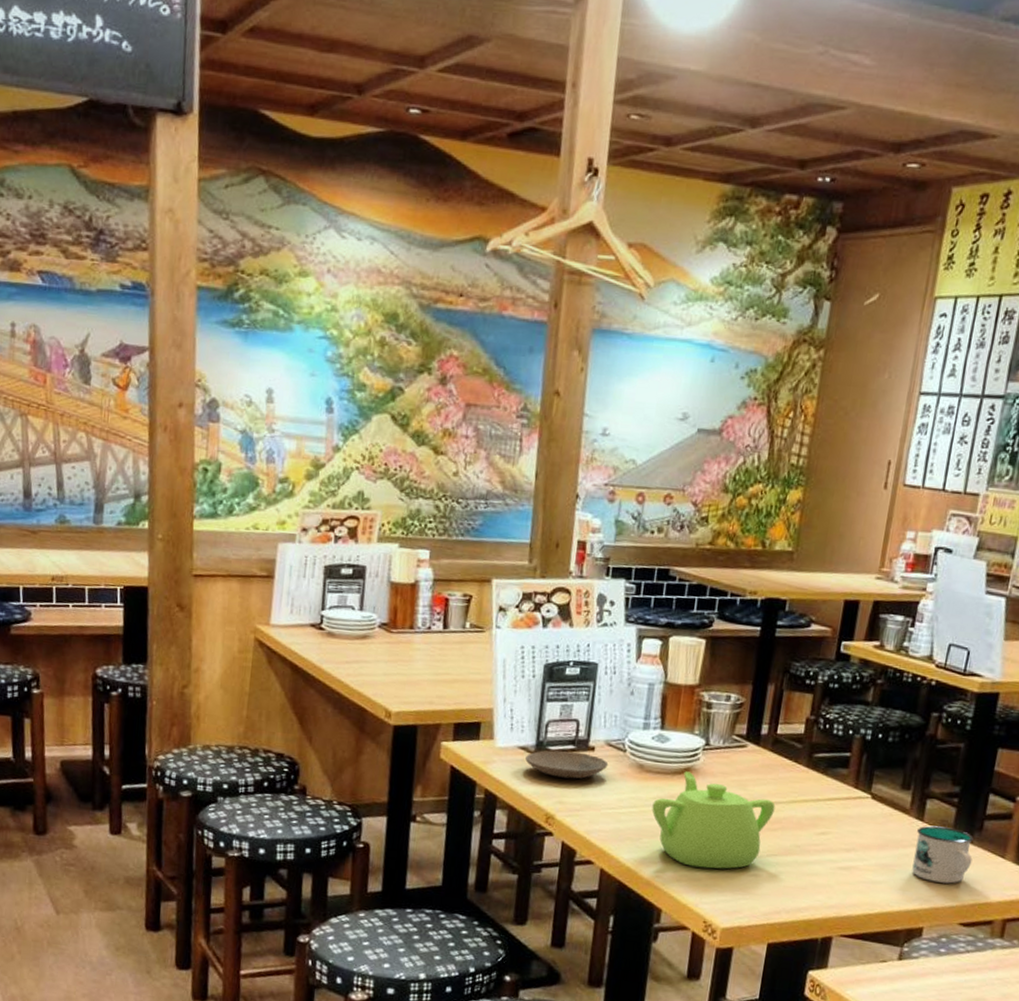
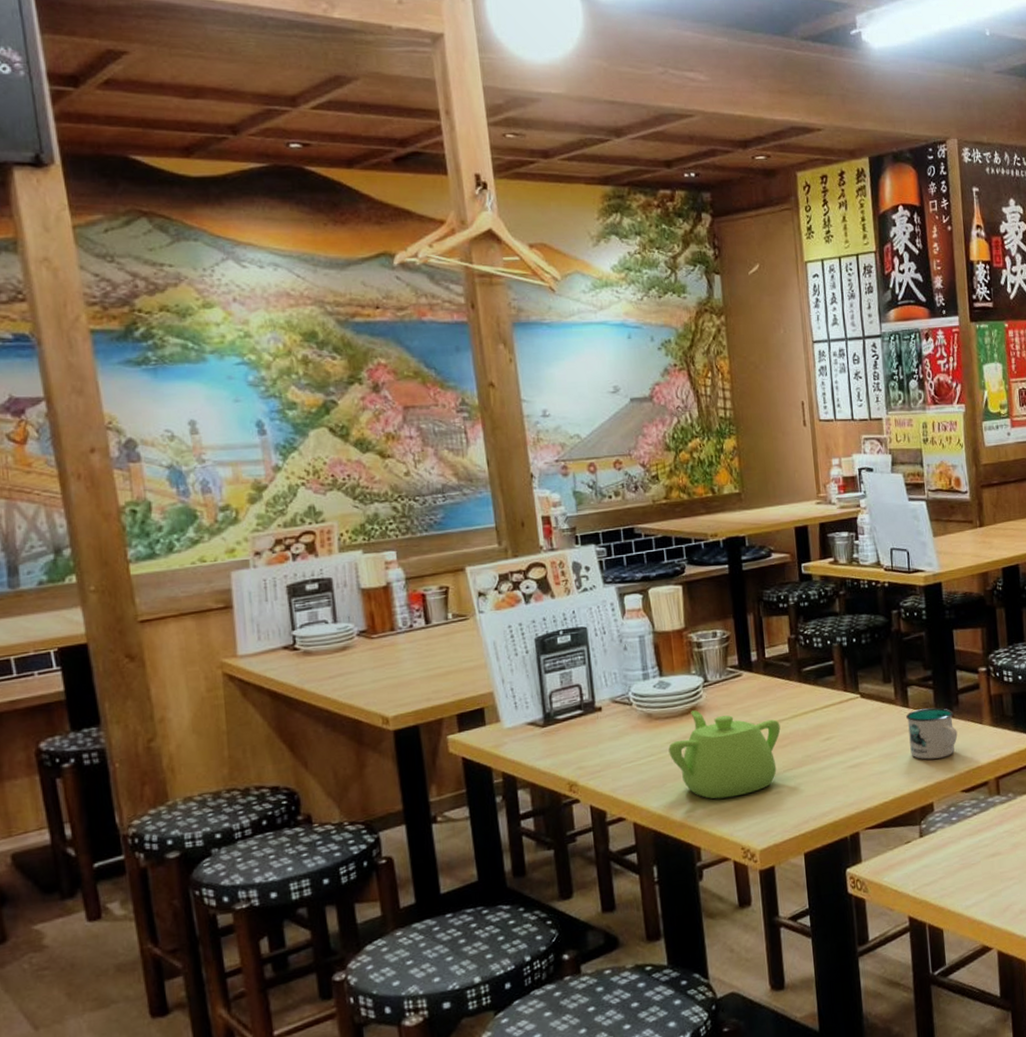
plate: present [525,750,609,779] -> none [536,714,618,745]

